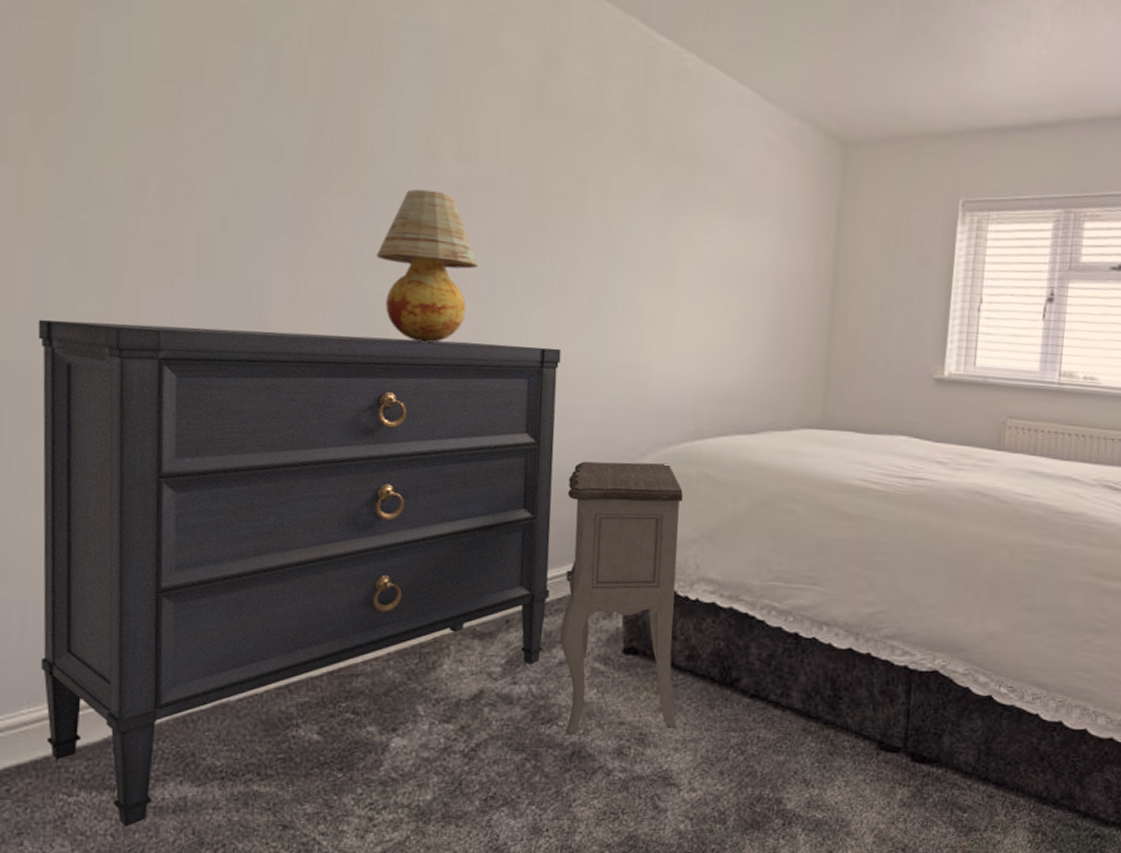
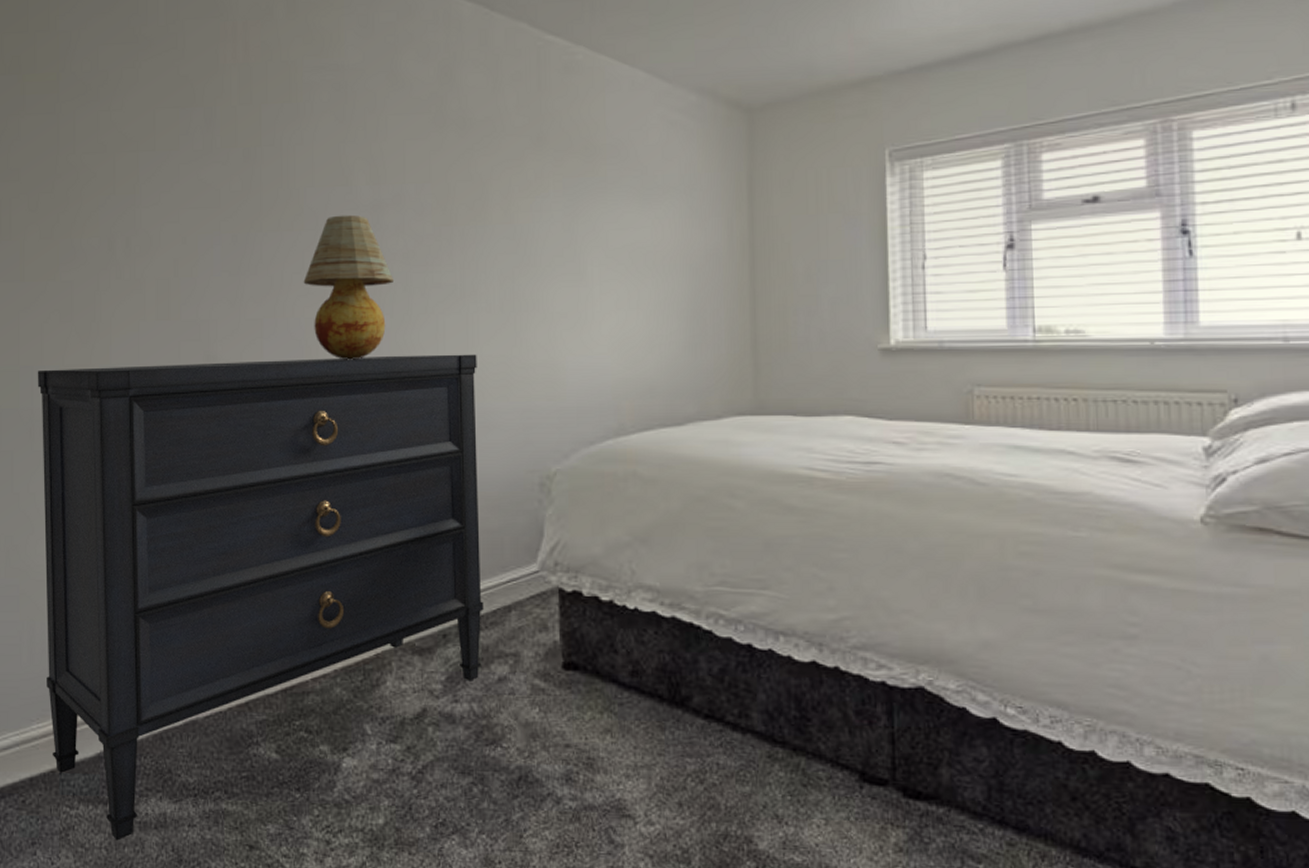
nightstand: present [560,461,683,735] -> none [494,463,627,758]

